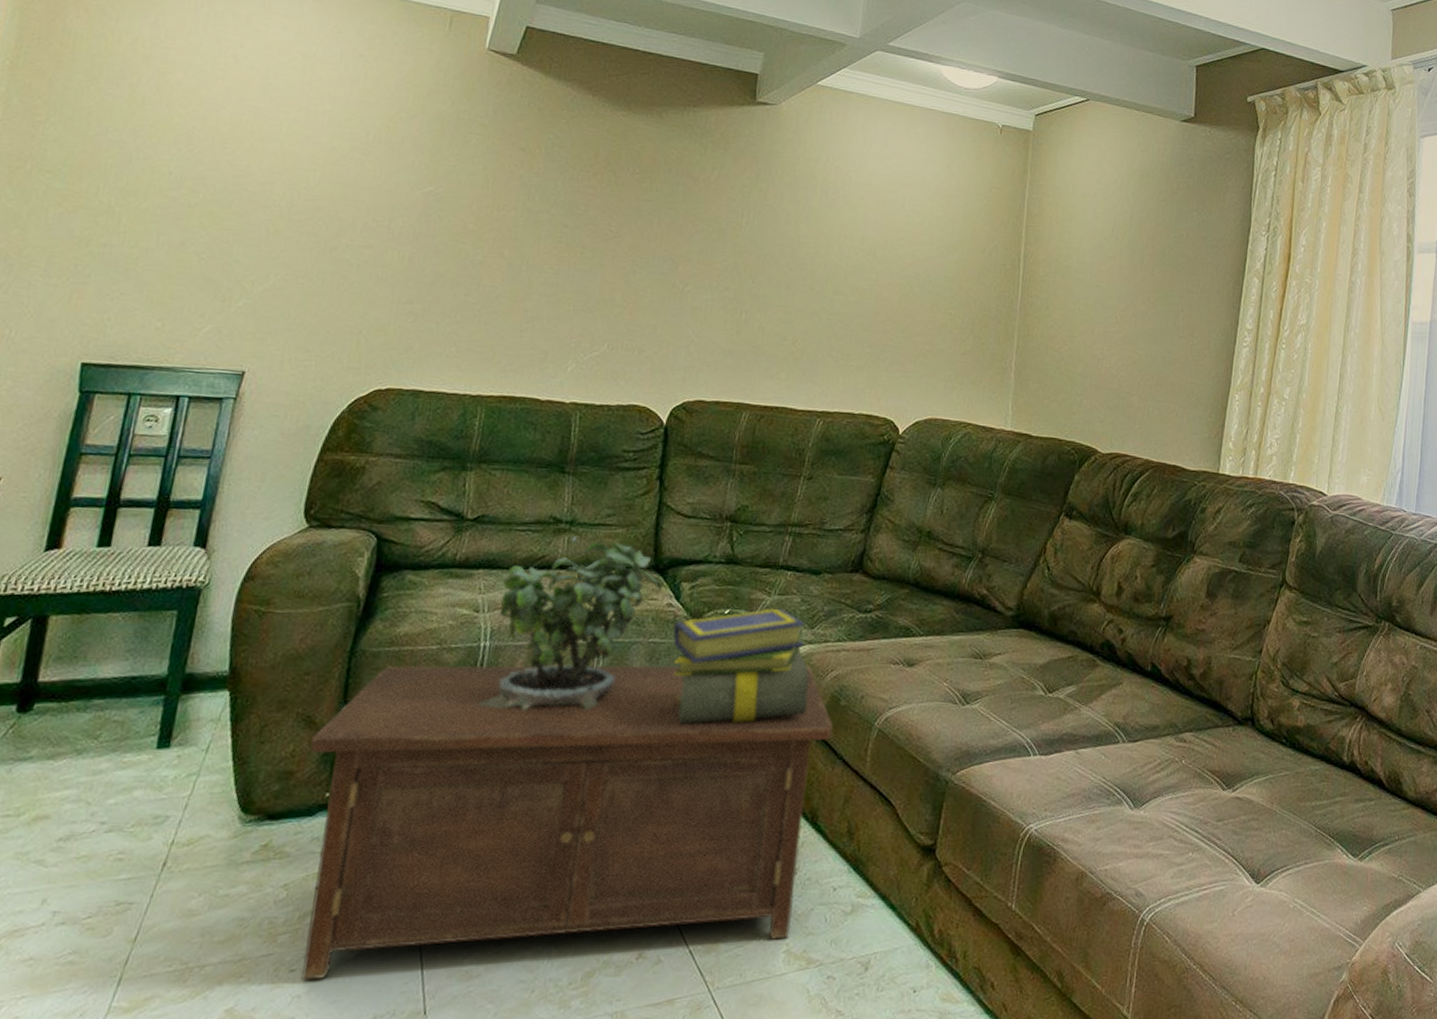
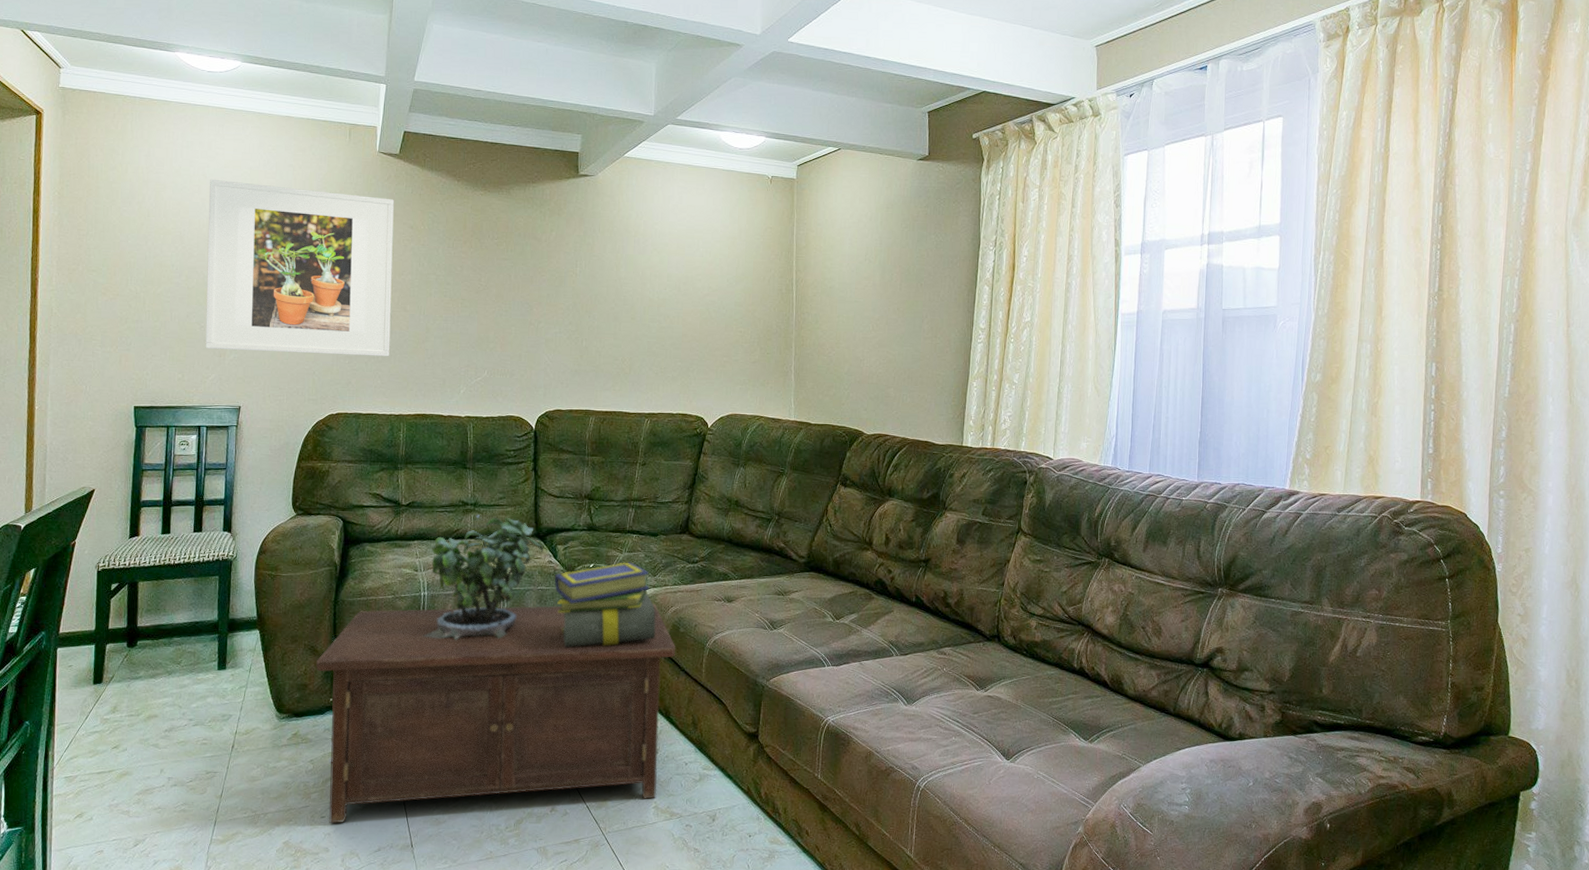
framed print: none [203,63,503,317] -> present [205,179,394,357]

